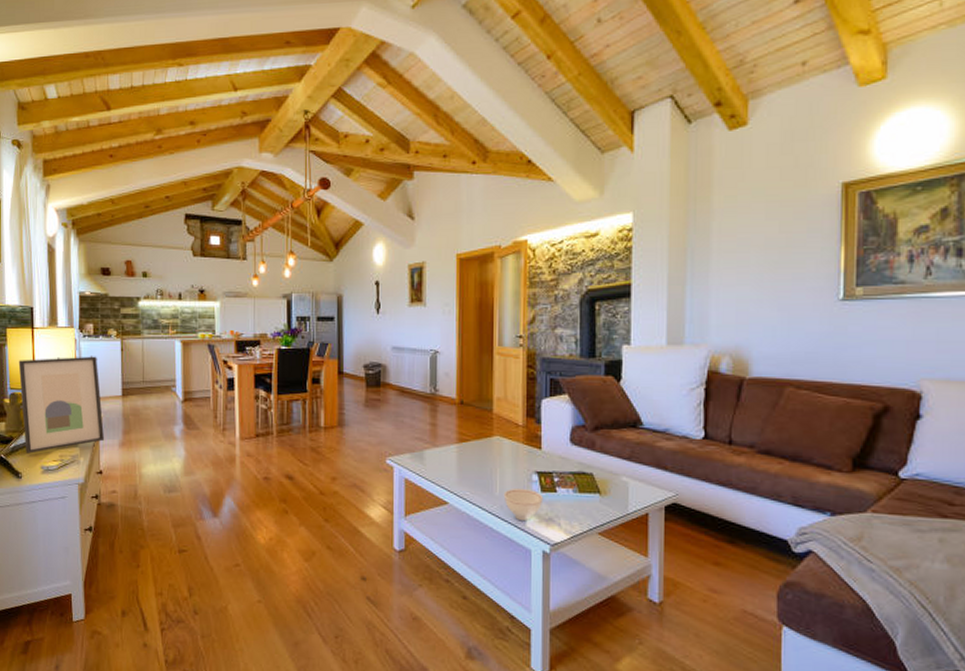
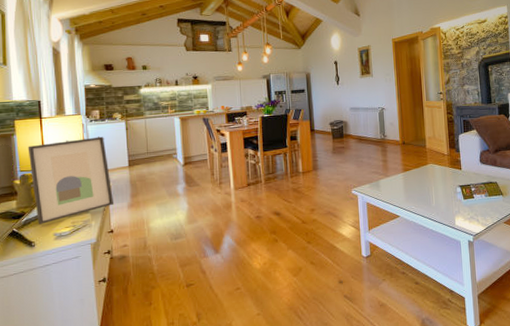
bowl: present [503,487,544,522] -> none [438,198,466,222]

